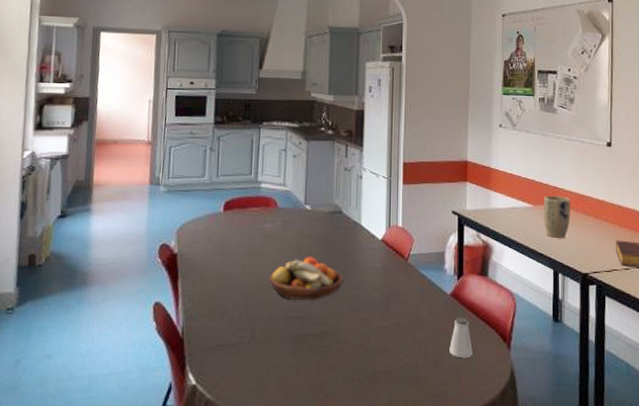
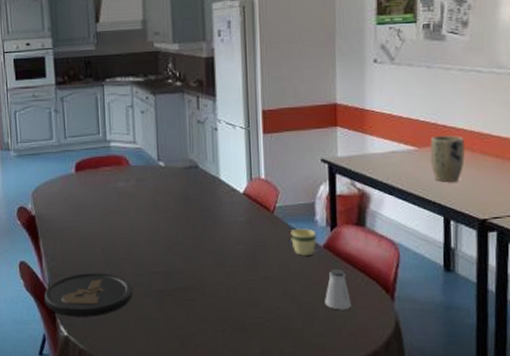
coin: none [175,316,267,364] -> present [44,273,132,317]
fruit bowl: present [269,257,343,301] -> none [128,213,204,257]
mug: none [422,276,445,303] -> present [291,228,317,256]

